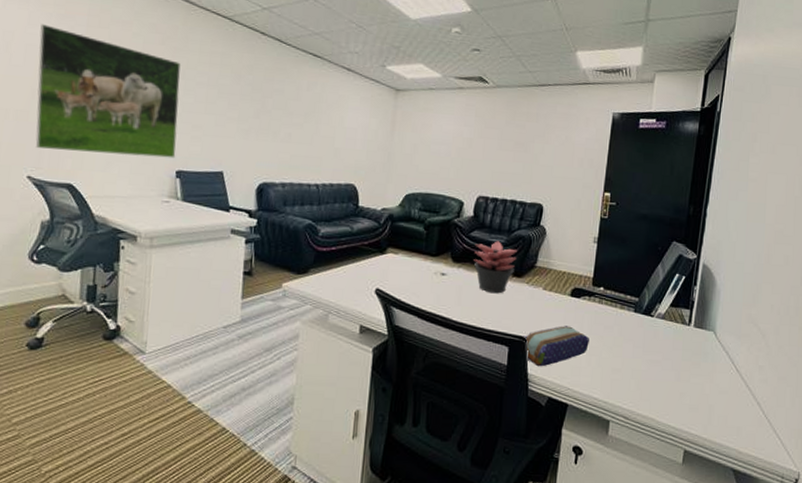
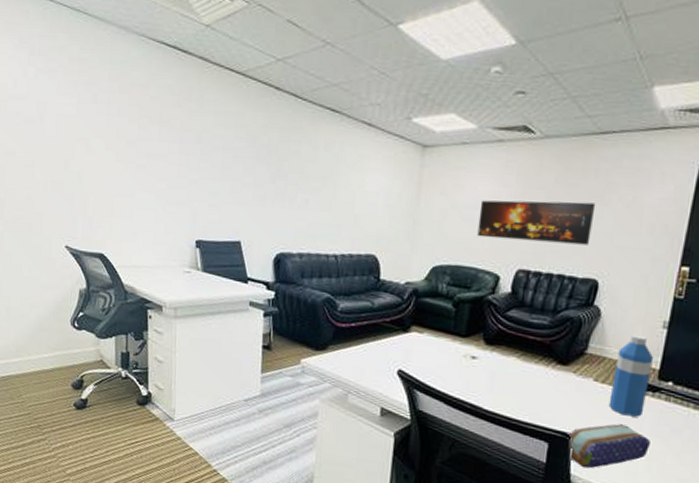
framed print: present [35,24,181,159] -> none [68,93,197,228]
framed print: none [444,137,538,176] -> present [477,200,596,245]
succulent plant: present [473,241,517,294] -> none [510,322,563,383]
water bottle: none [555,249,589,319] -> present [608,334,654,417]

